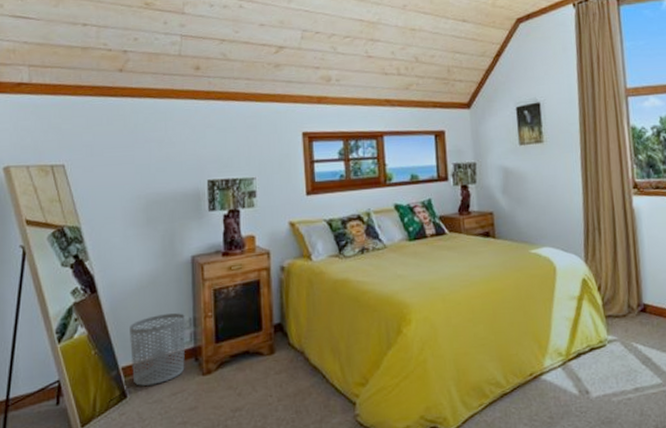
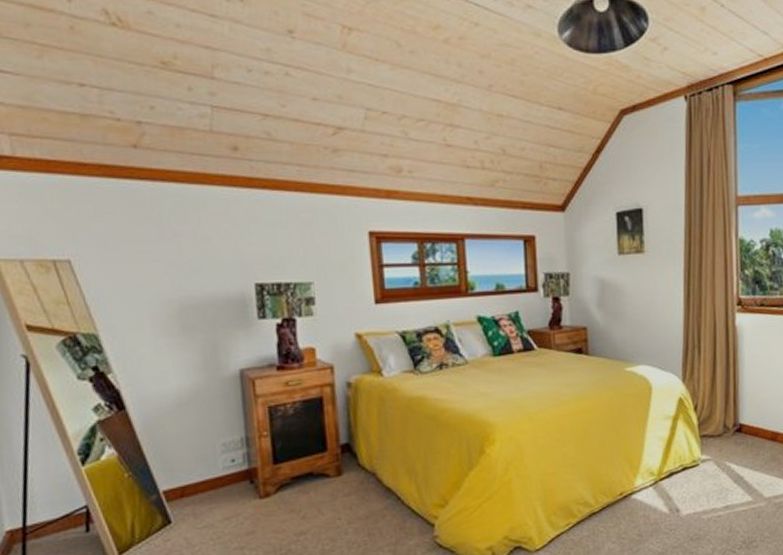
waste bin: present [130,313,186,386] -> none [169,432,239,511]

